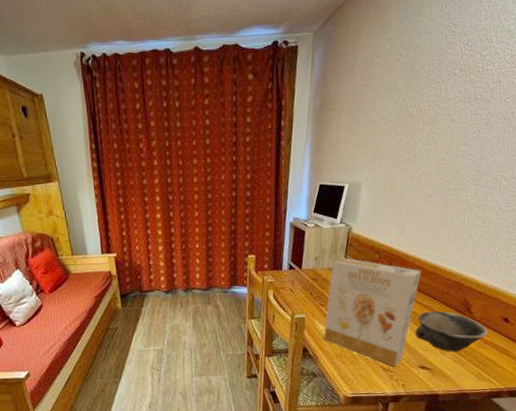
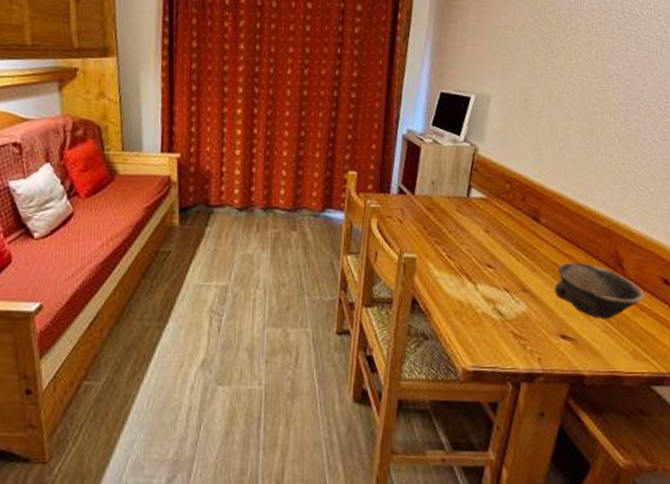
cereal box: present [323,258,421,366] -> none [438,185,562,333]

